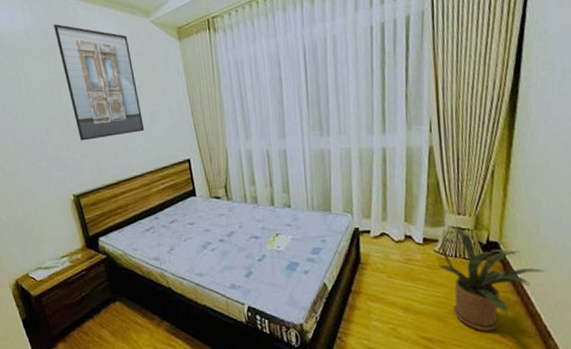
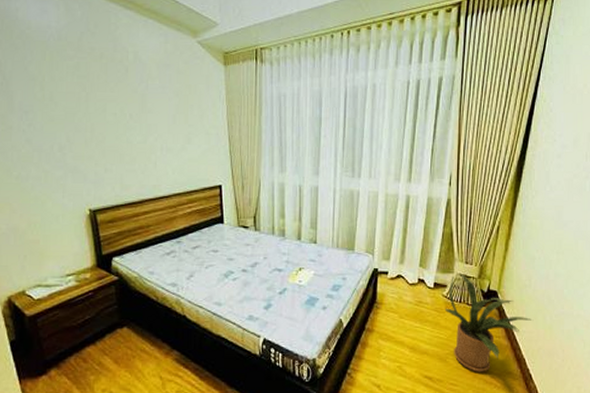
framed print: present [54,24,145,141] -> none [90,27,178,154]

